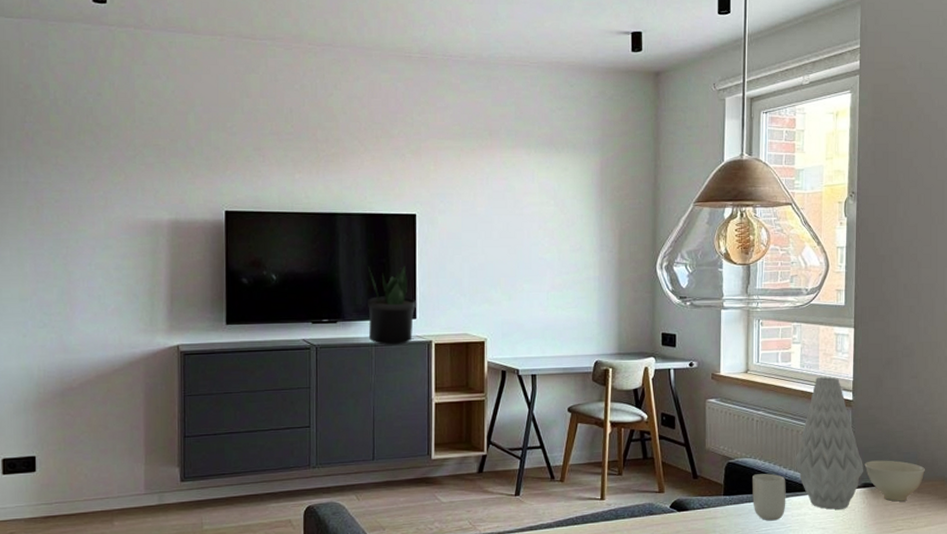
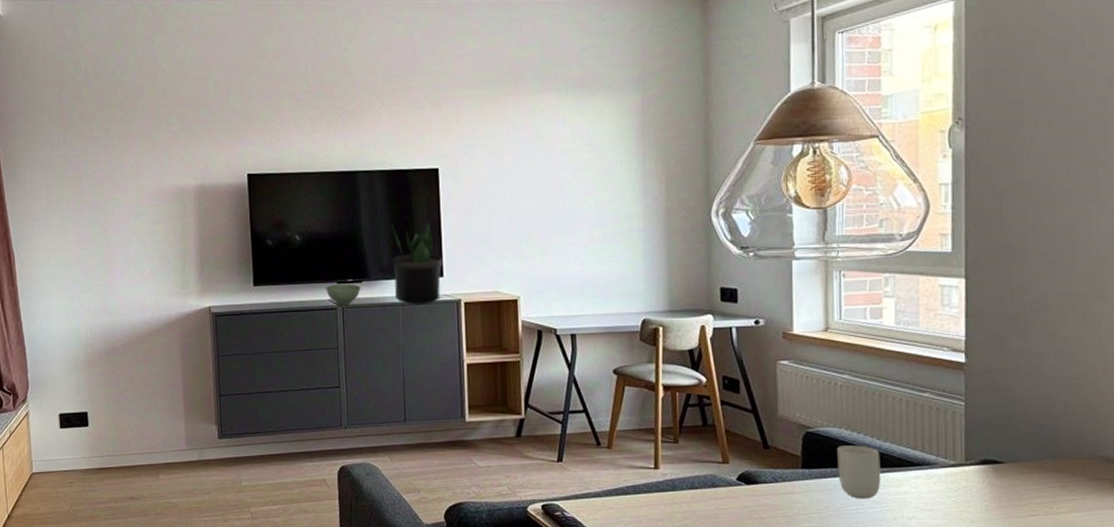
bowl: none [300,324,336,346] -> present [326,283,361,306]
vase: present [795,377,864,510] -> none [891,336,983,489]
bowl: present [864,460,925,502] -> none [983,433,1067,482]

